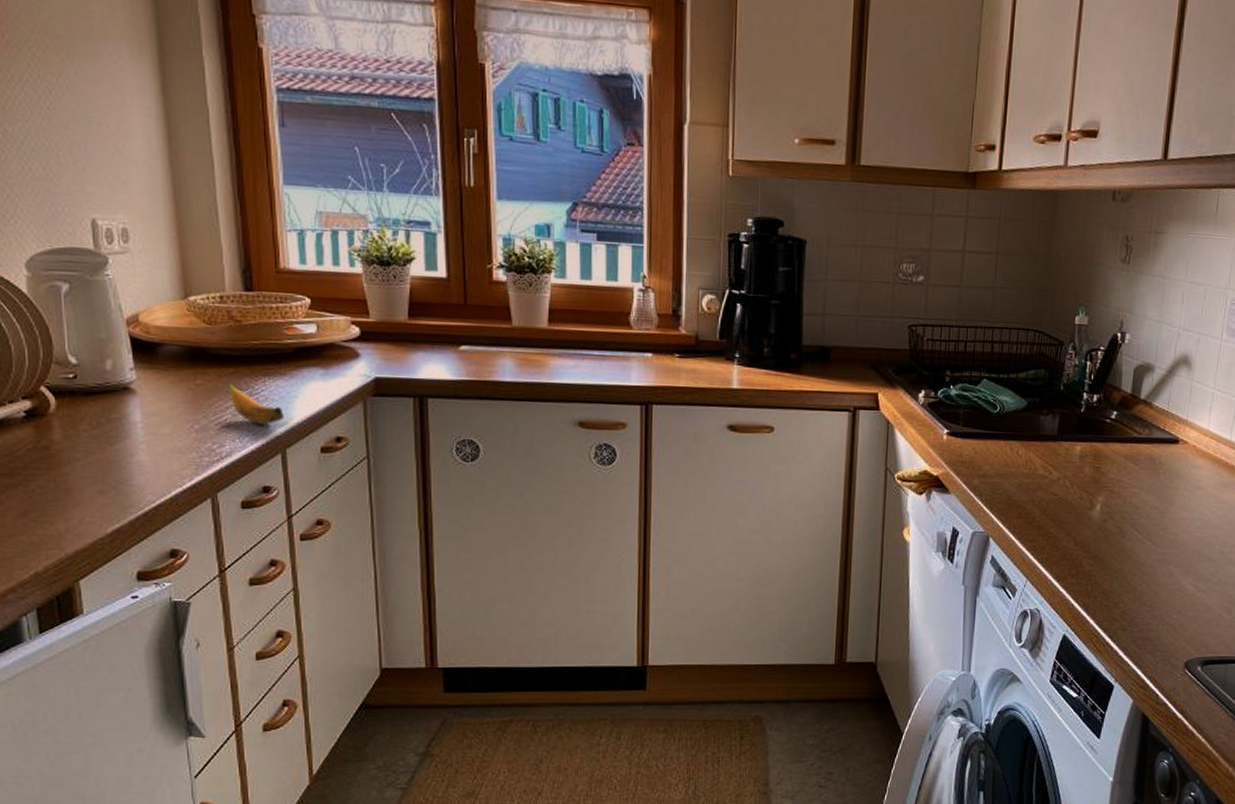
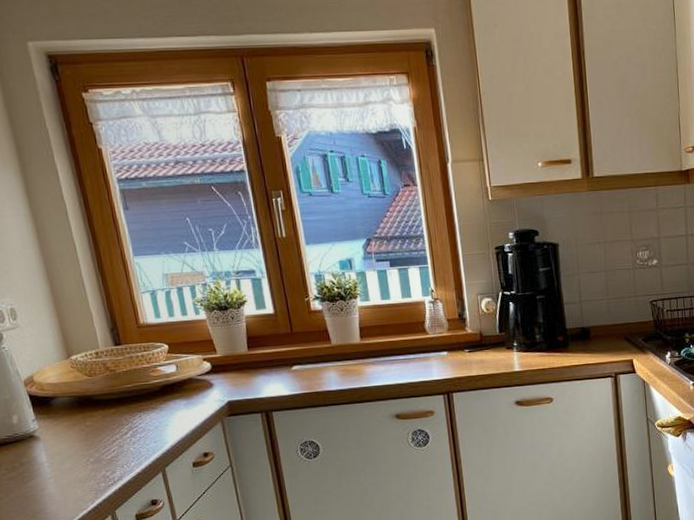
banana: present [227,381,284,425] -> none [111,419,160,451]

